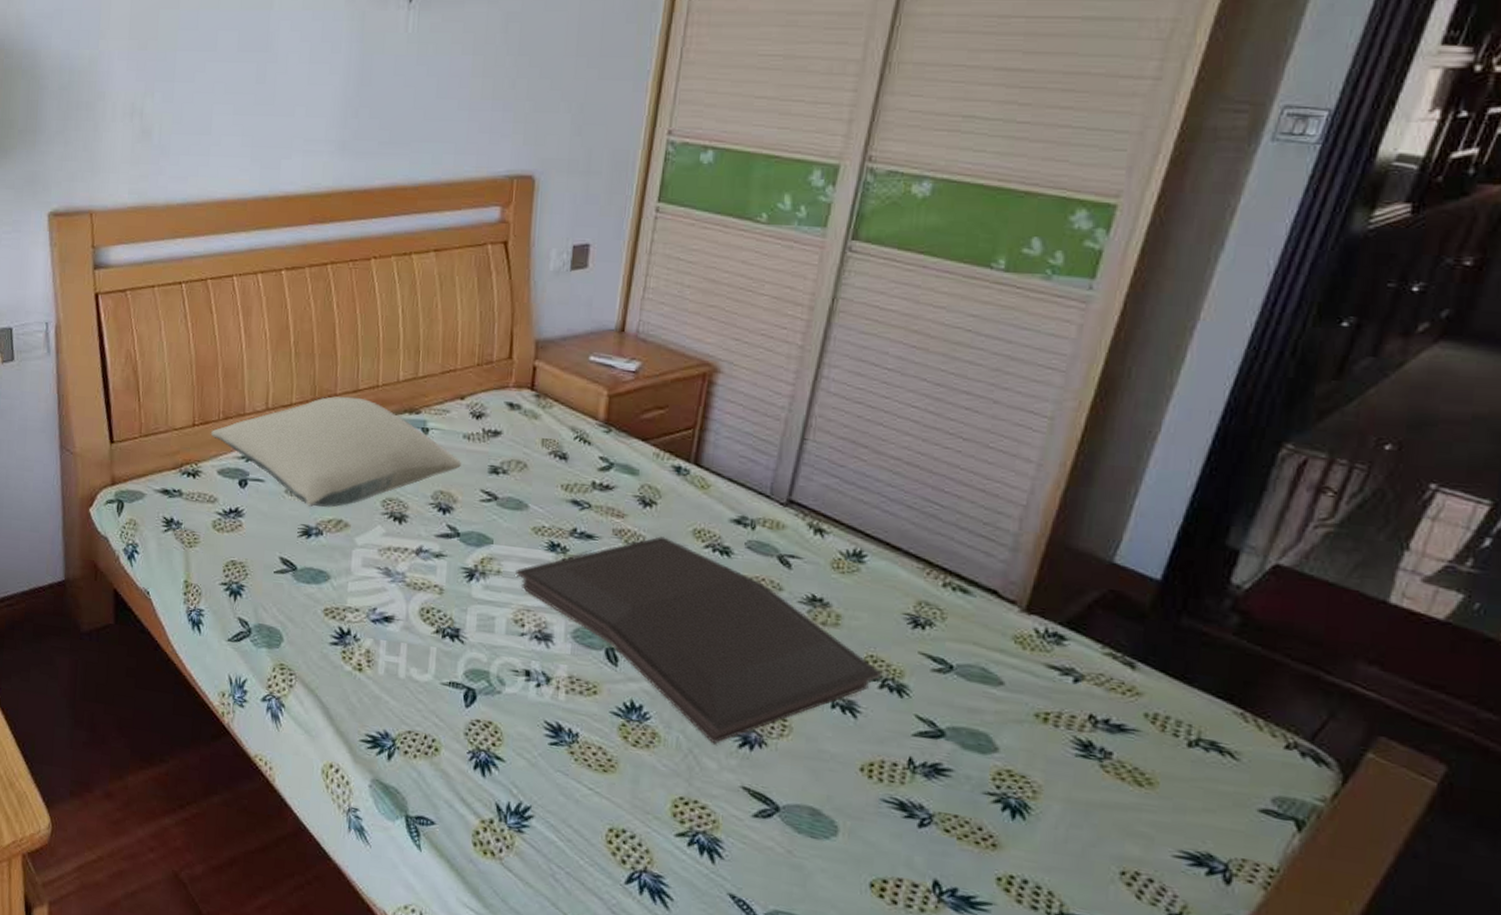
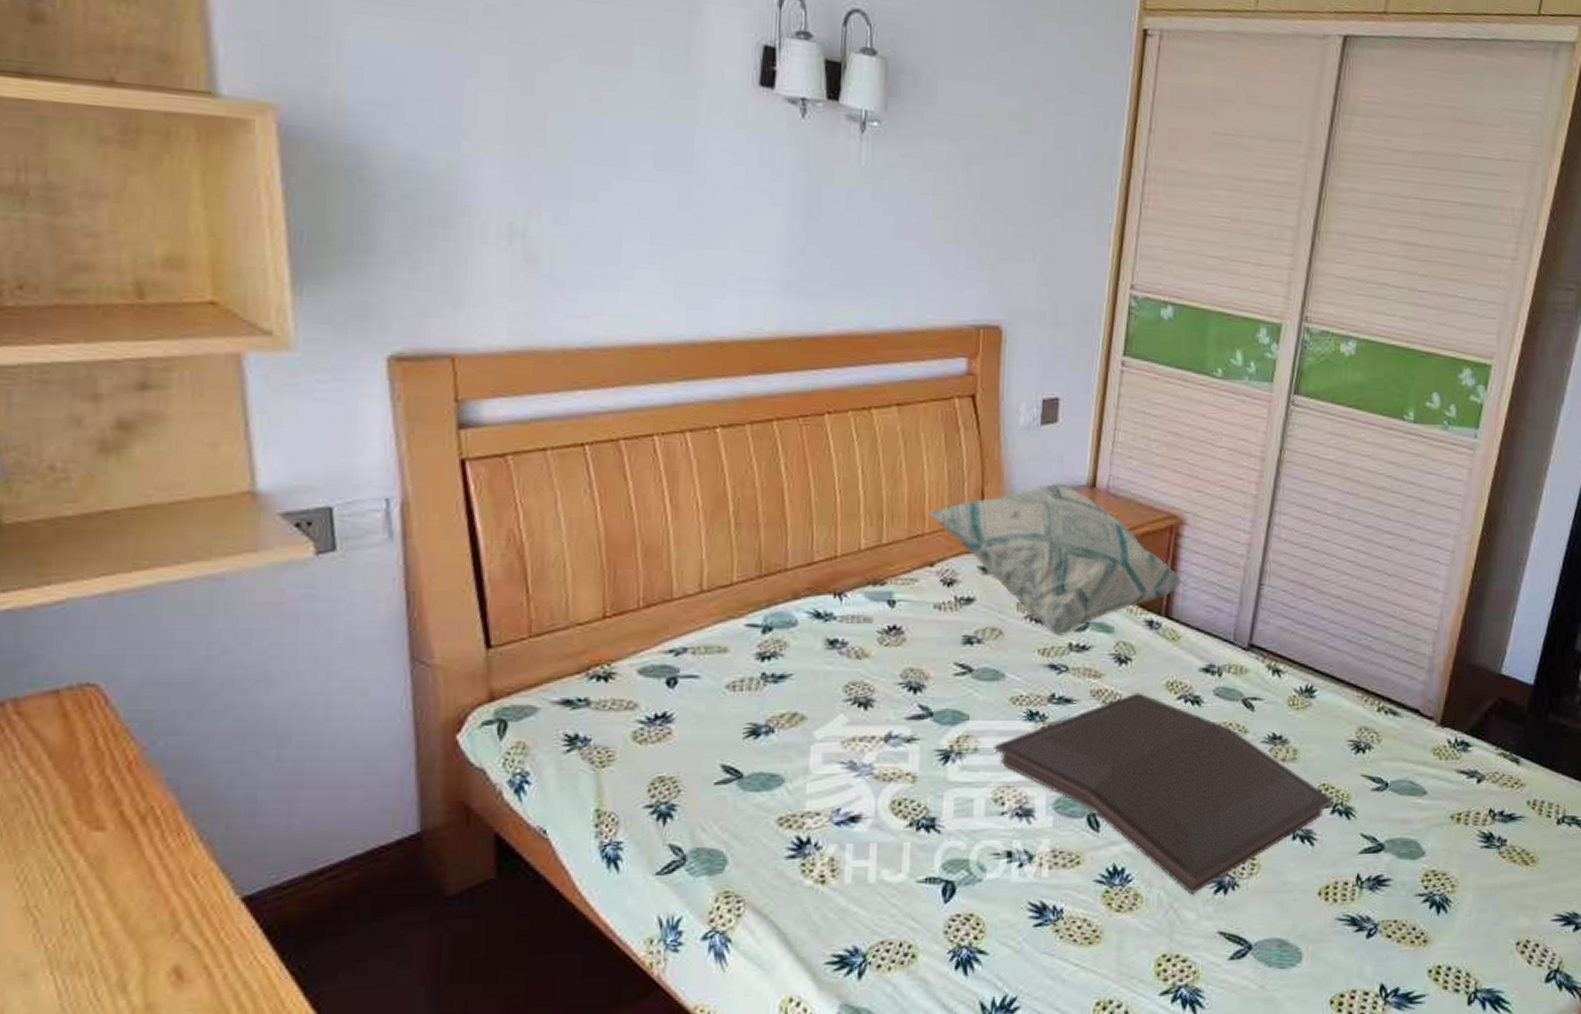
pillow: present [210,396,461,508] -> none [627,570,932,701]
decorative pillow: none [459,326,715,473] -> present [927,483,1182,635]

